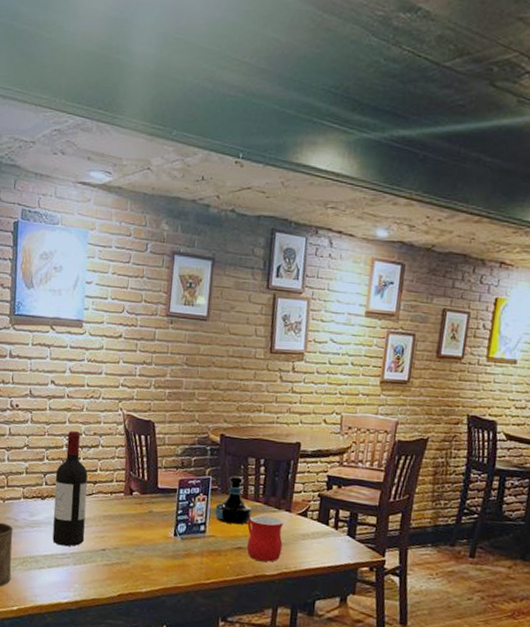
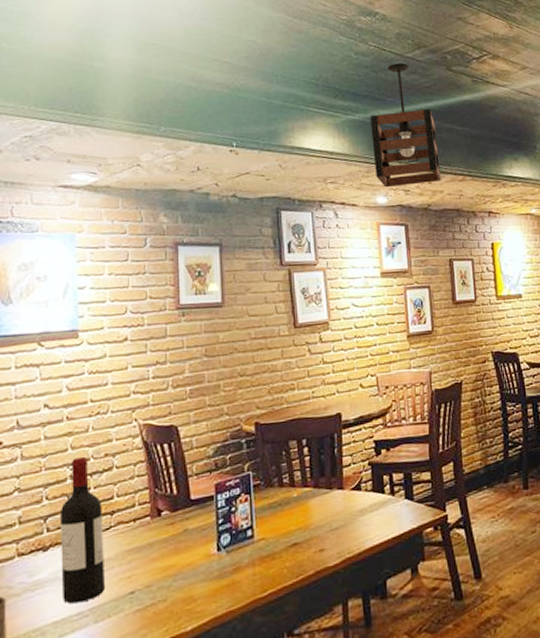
tequila bottle: present [214,475,252,525] -> none [260,464,302,521]
mug: present [246,515,284,562] -> none [299,498,342,553]
pendant light: none [380,74,461,221] -> present [370,63,441,188]

